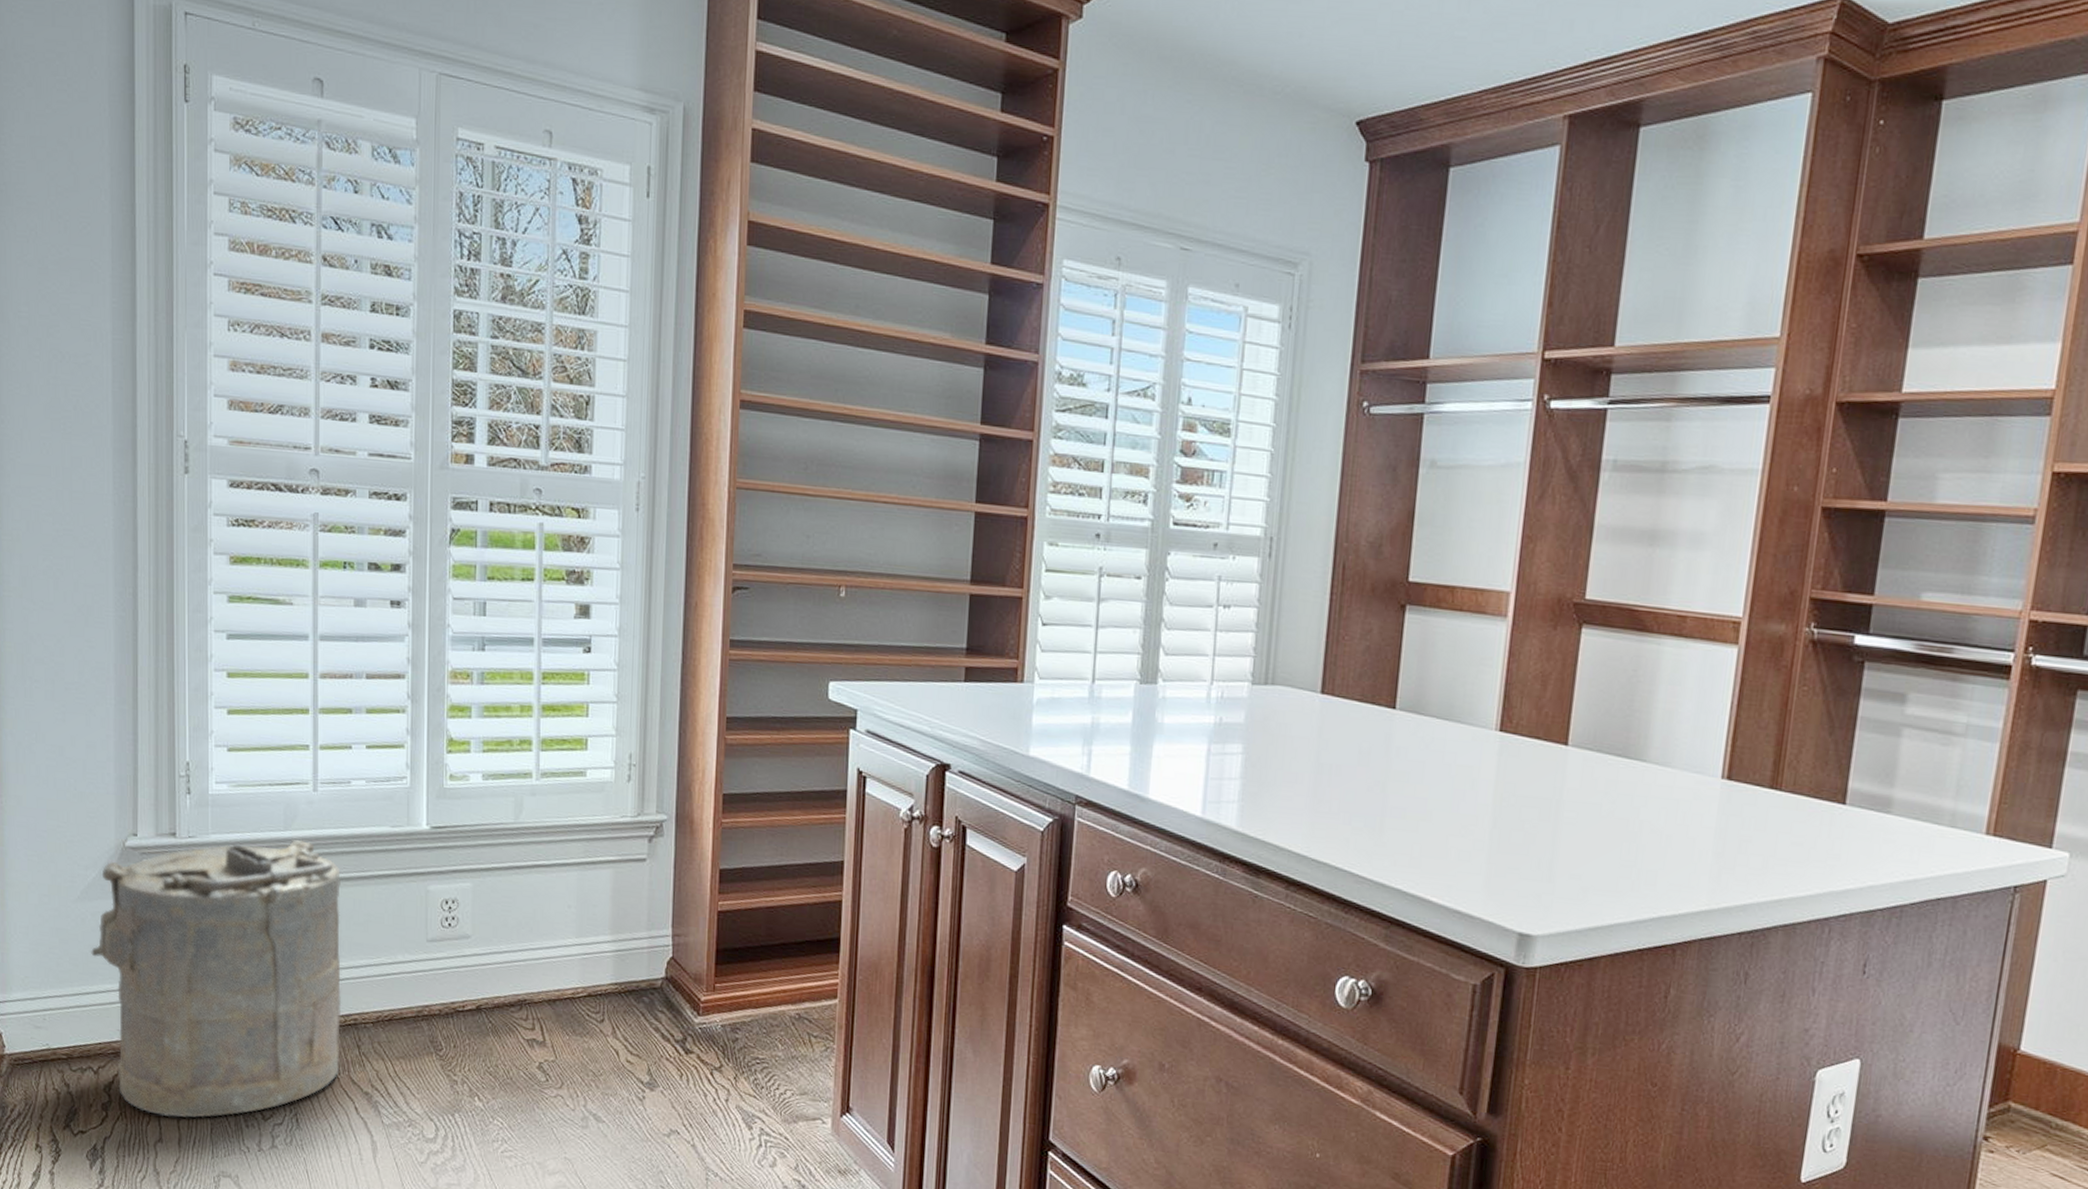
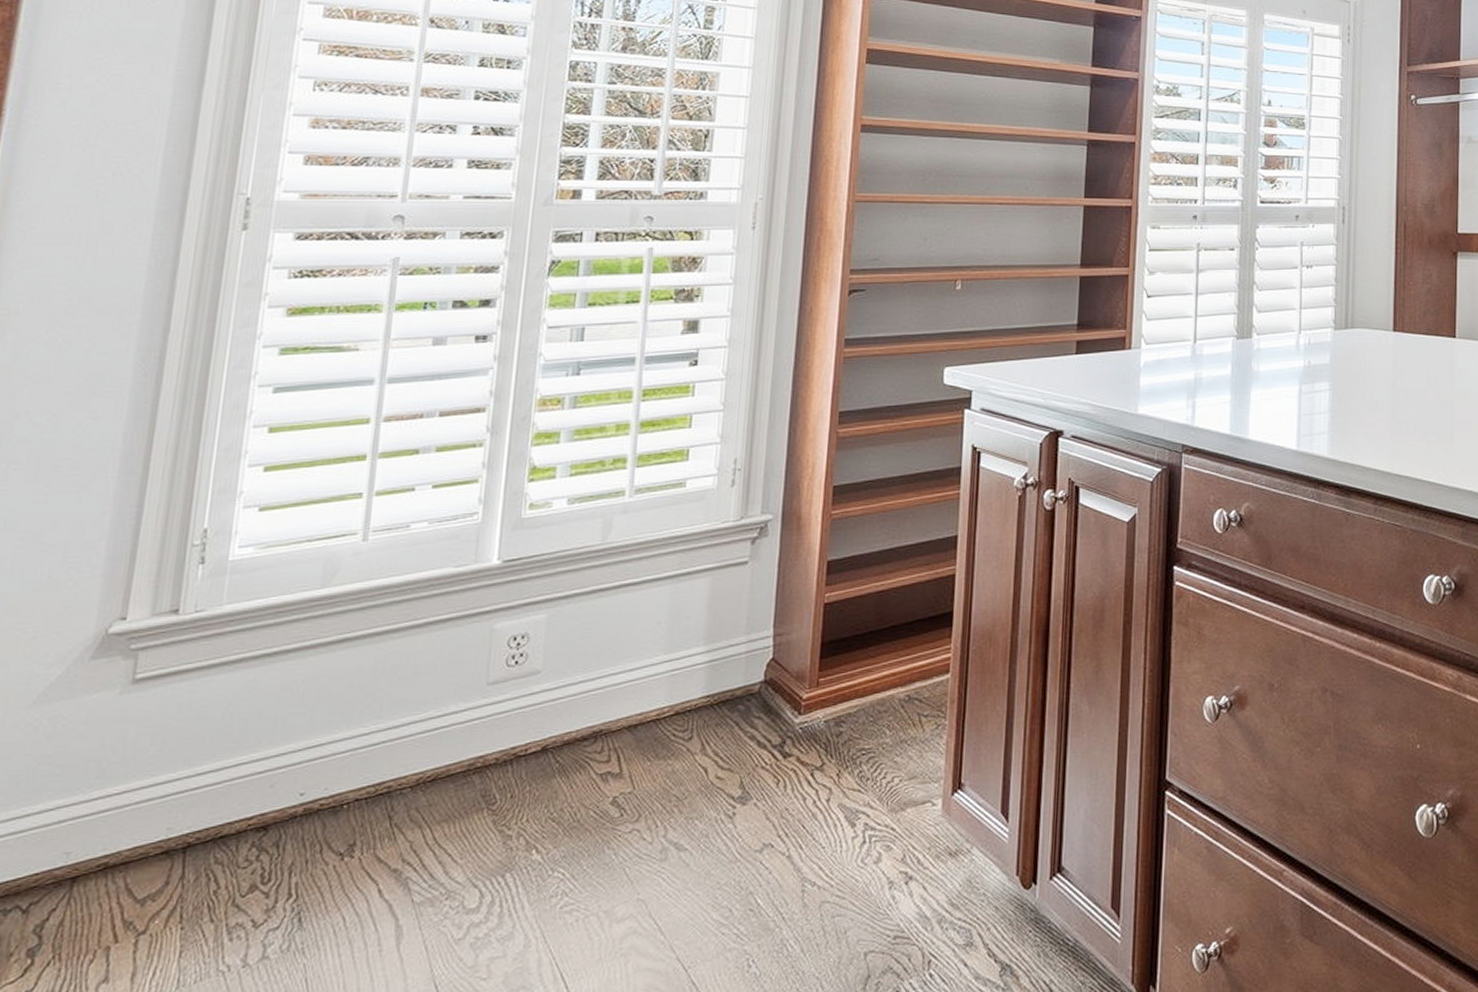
laundry hamper: present [91,840,342,1118] -> none [41,596,387,949]

